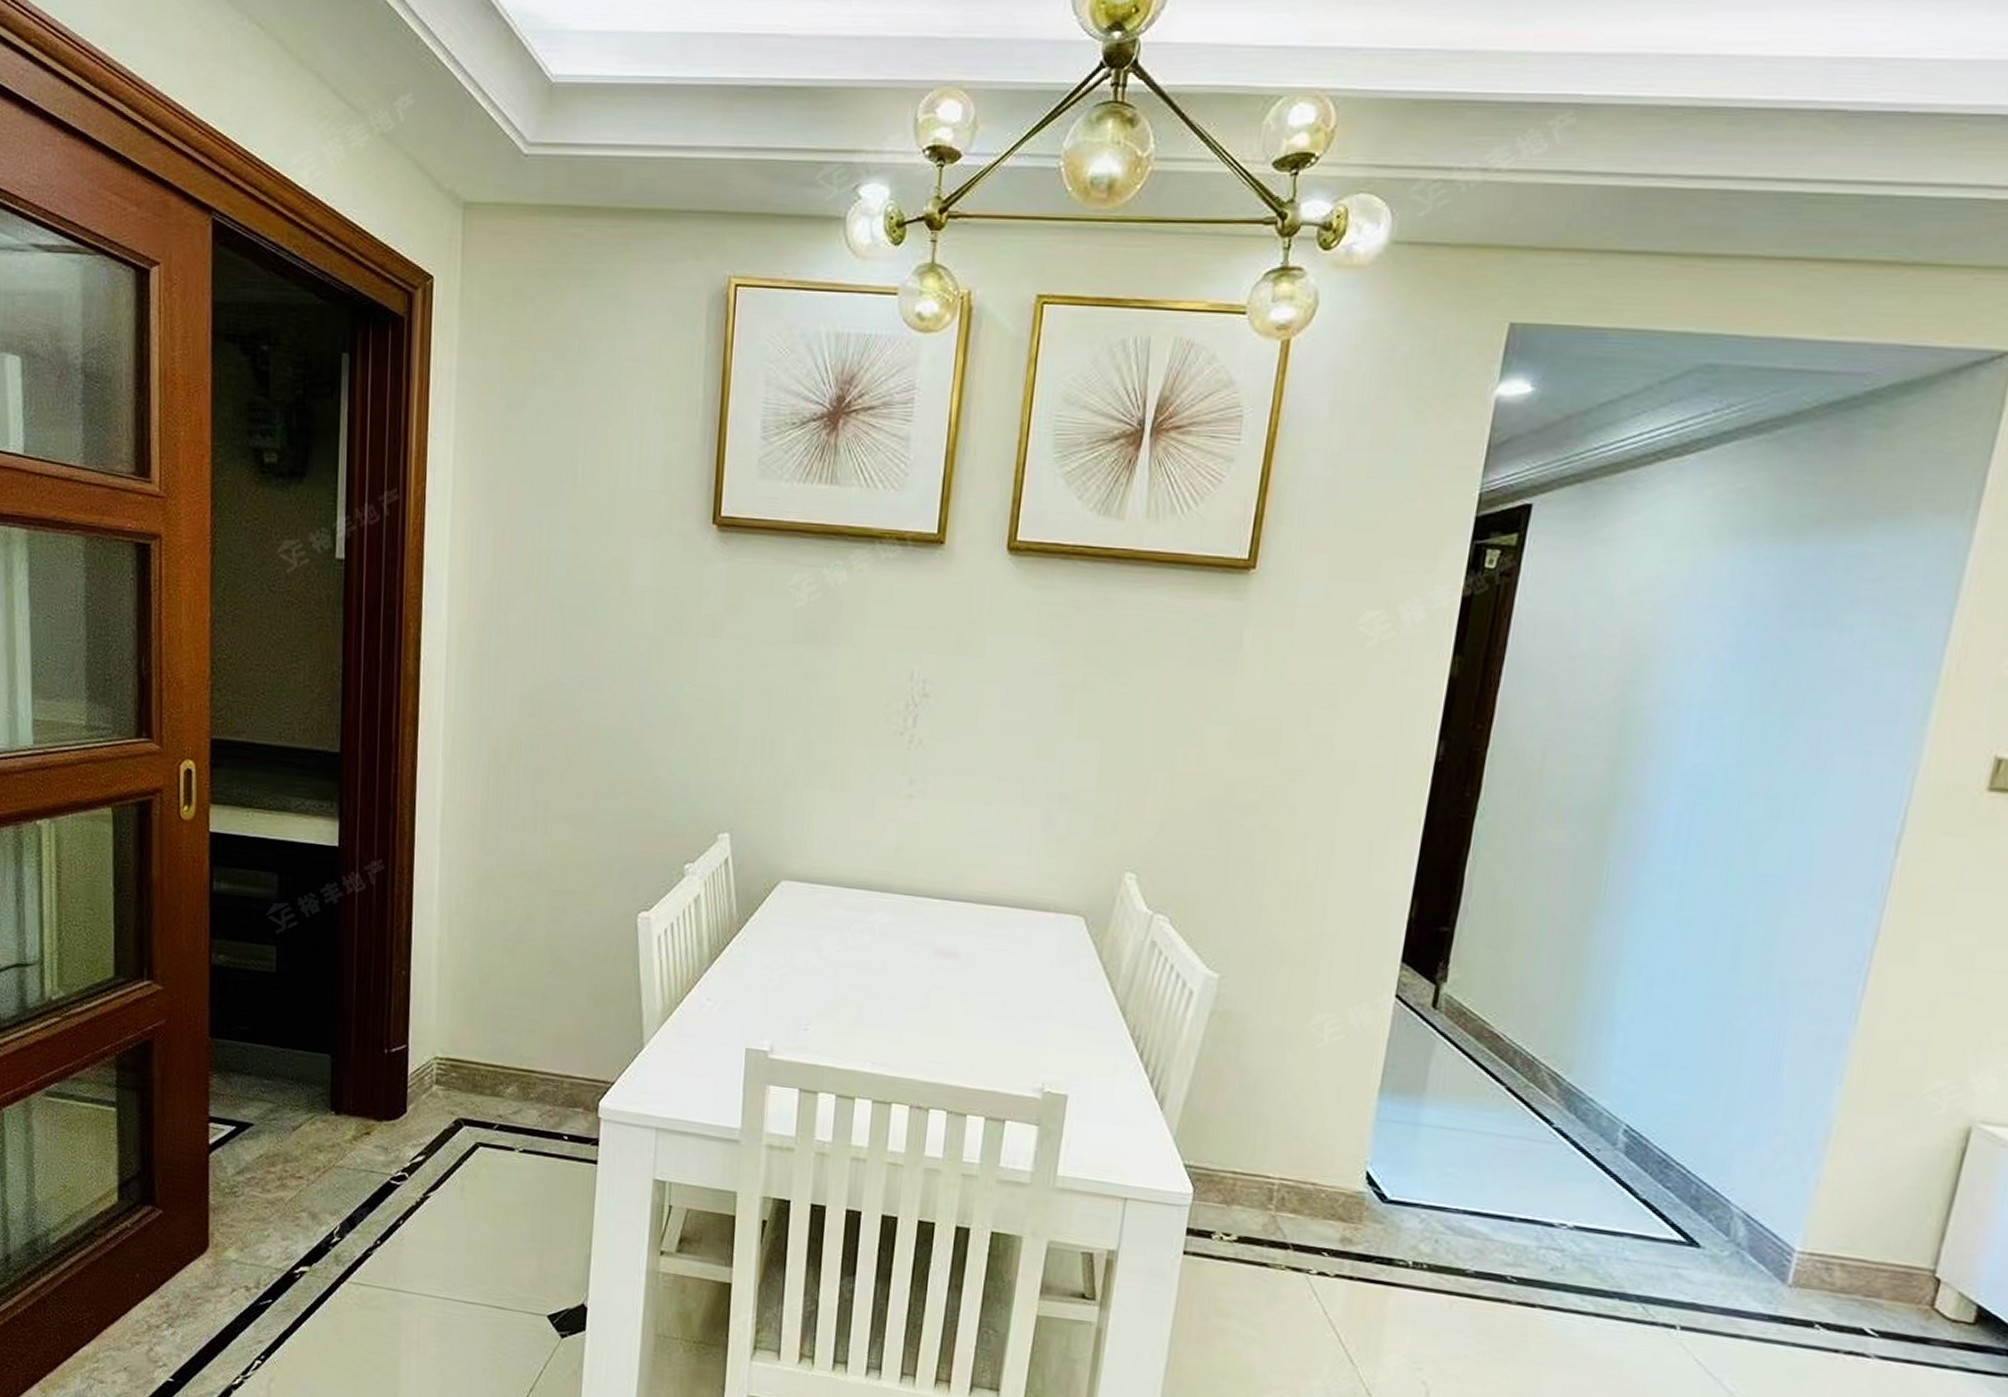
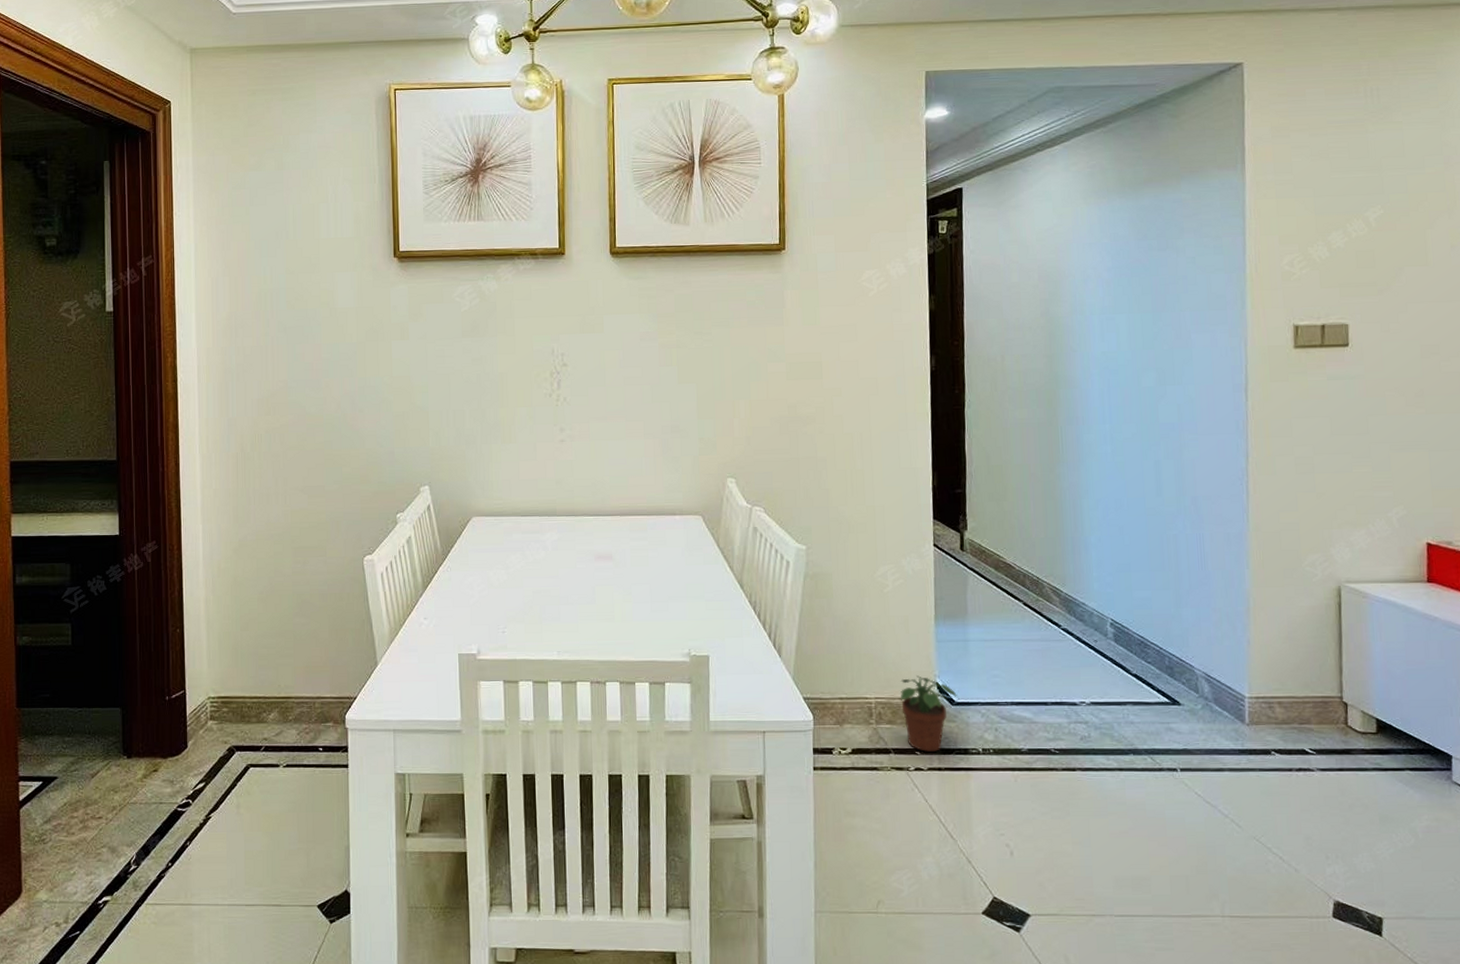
potted plant: none [1313,1159,1392,1256] -> present [900,676,957,752]

